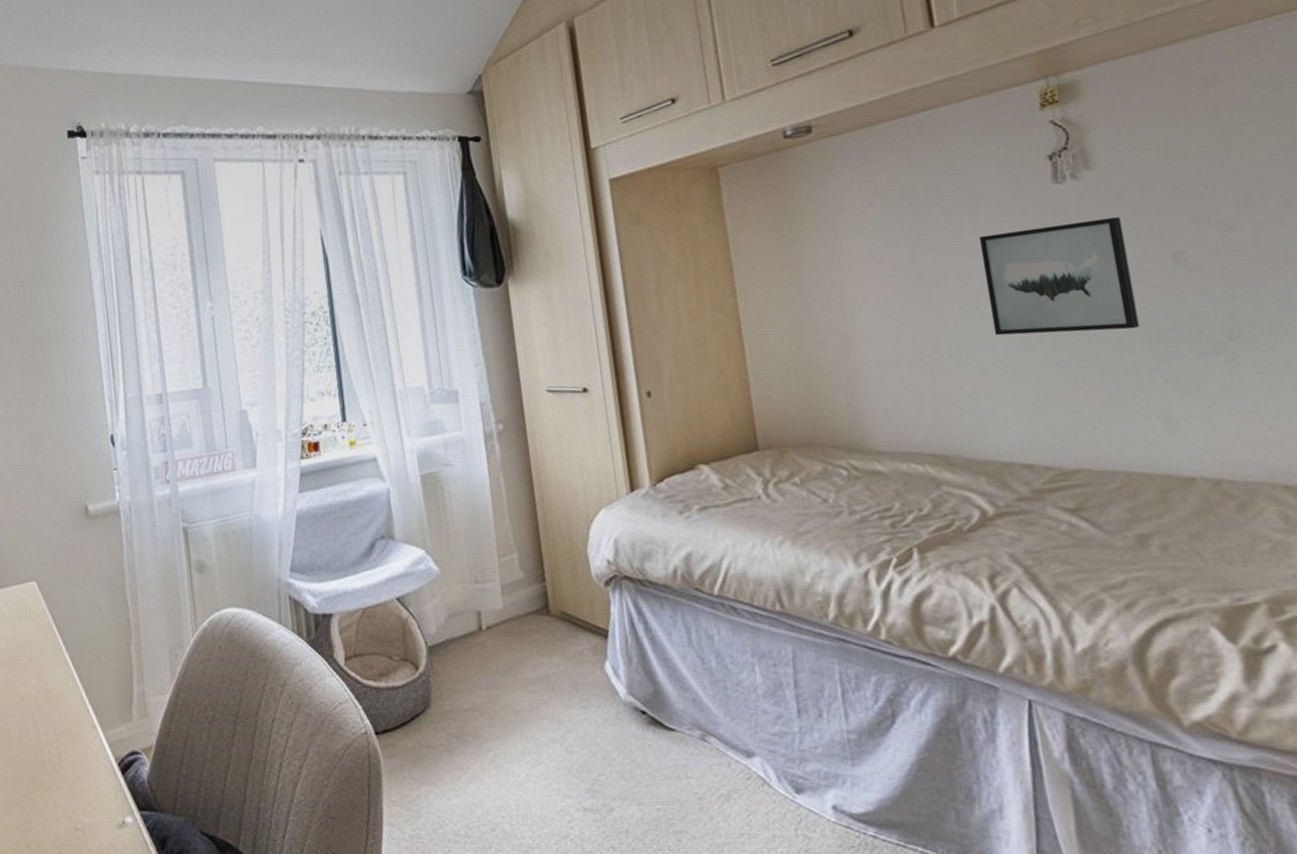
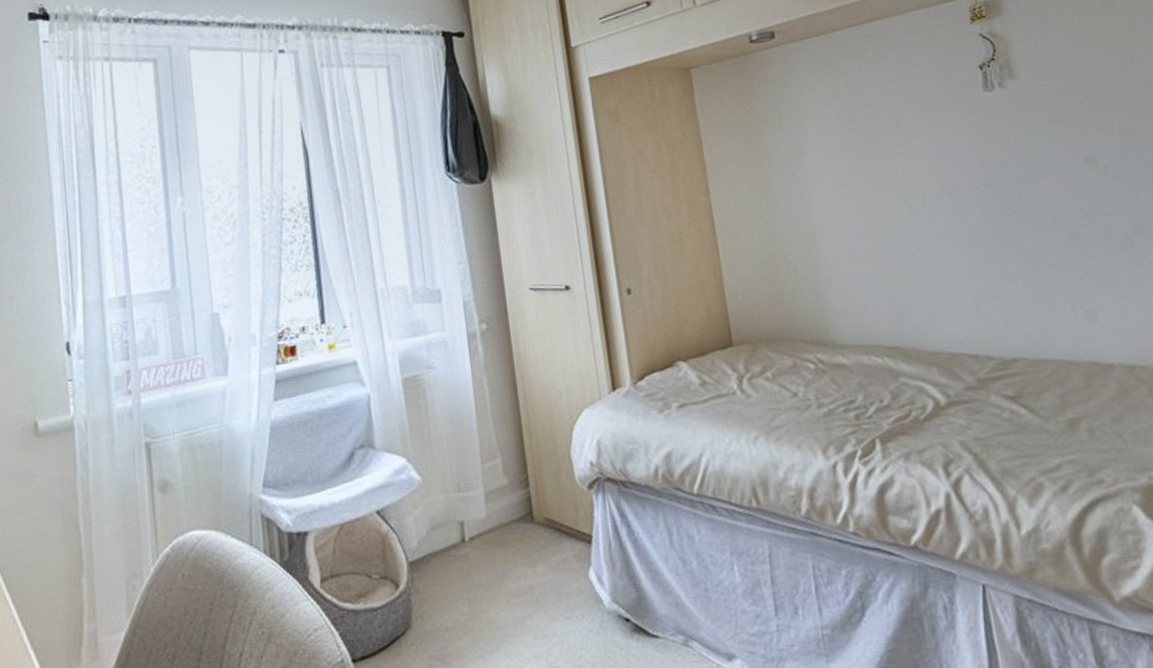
wall art: present [979,217,1139,336] -> none [923,123,1061,233]

